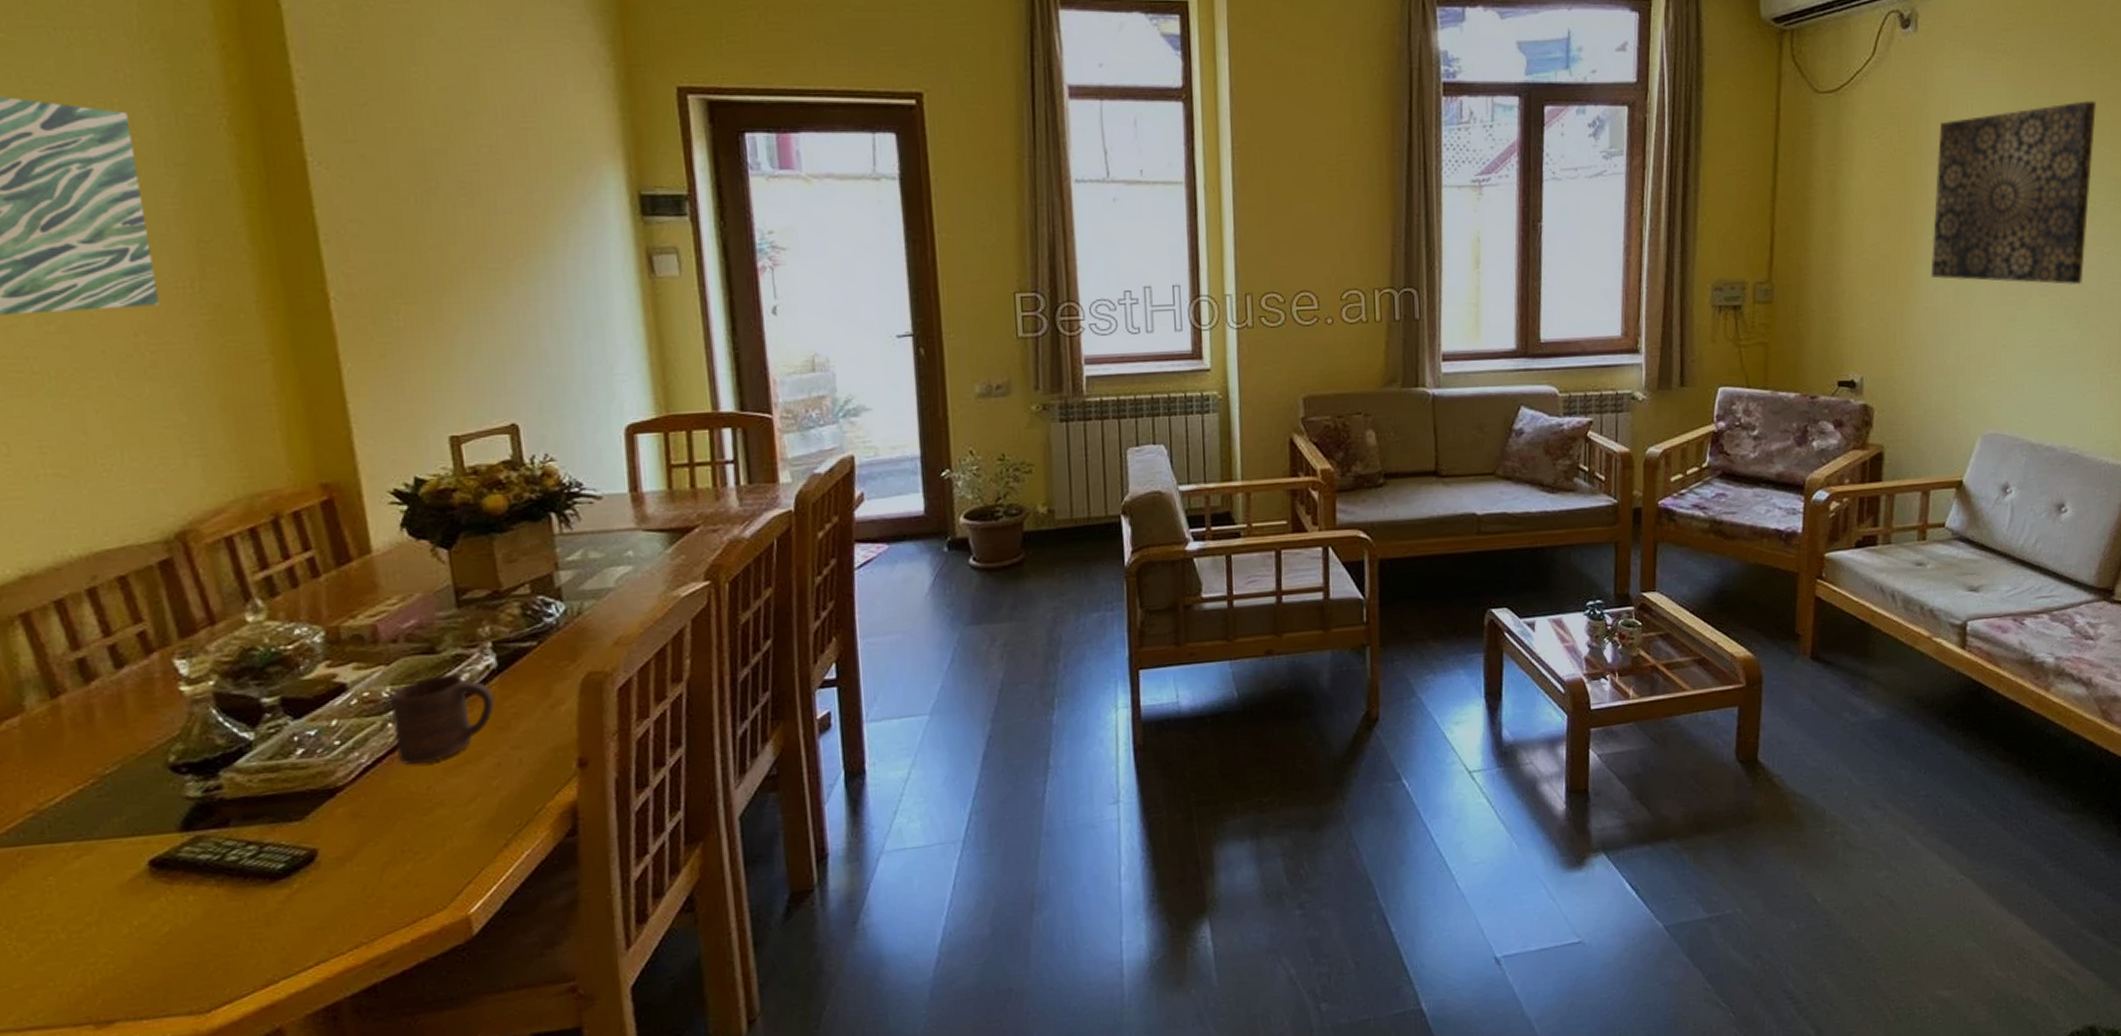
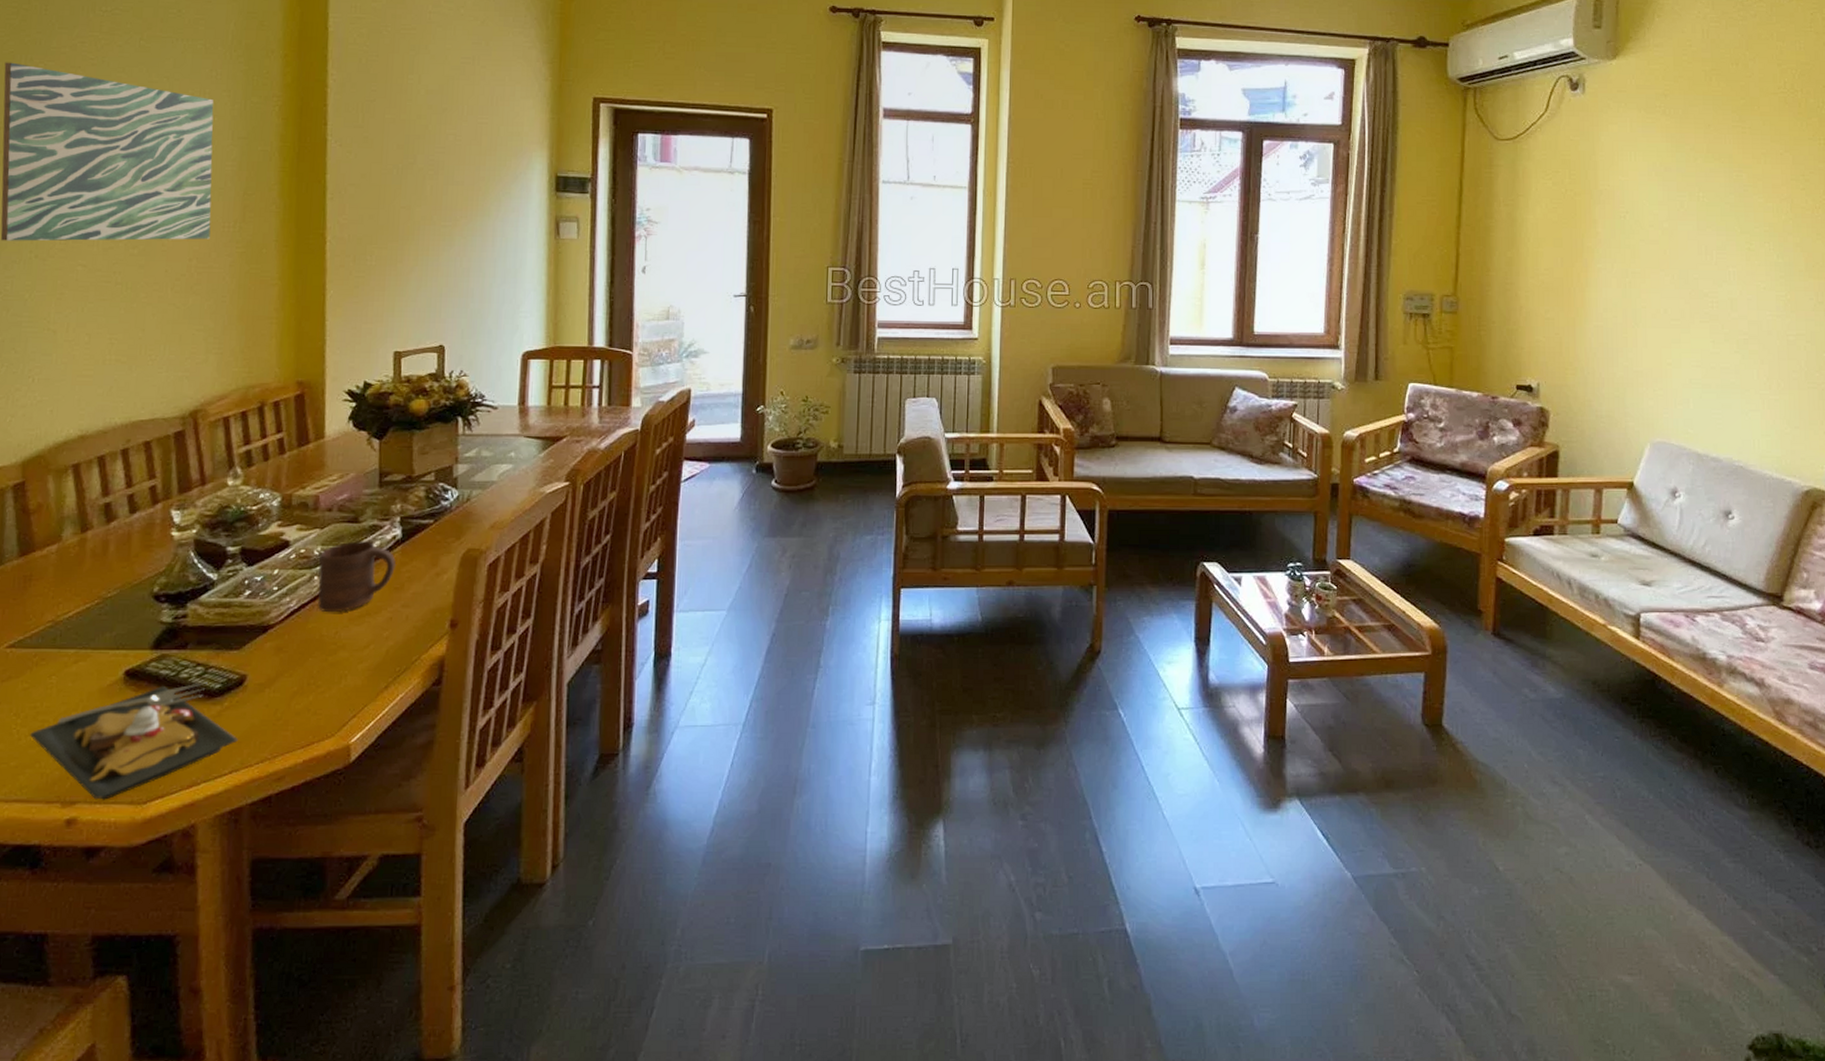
plate: none [33,863,320,1016] -> present [30,682,238,800]
wall art: present [1931,100,2097,285] -> none [1600,156,1750,315]

